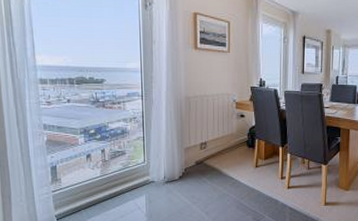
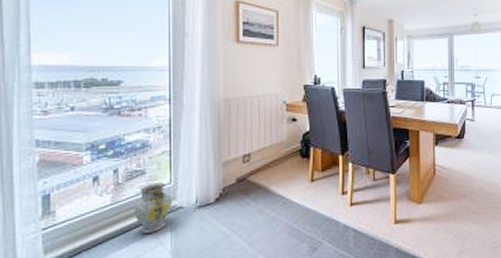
ceramic jug: none [117,161,146,200] -> present [134,182,172,235]

